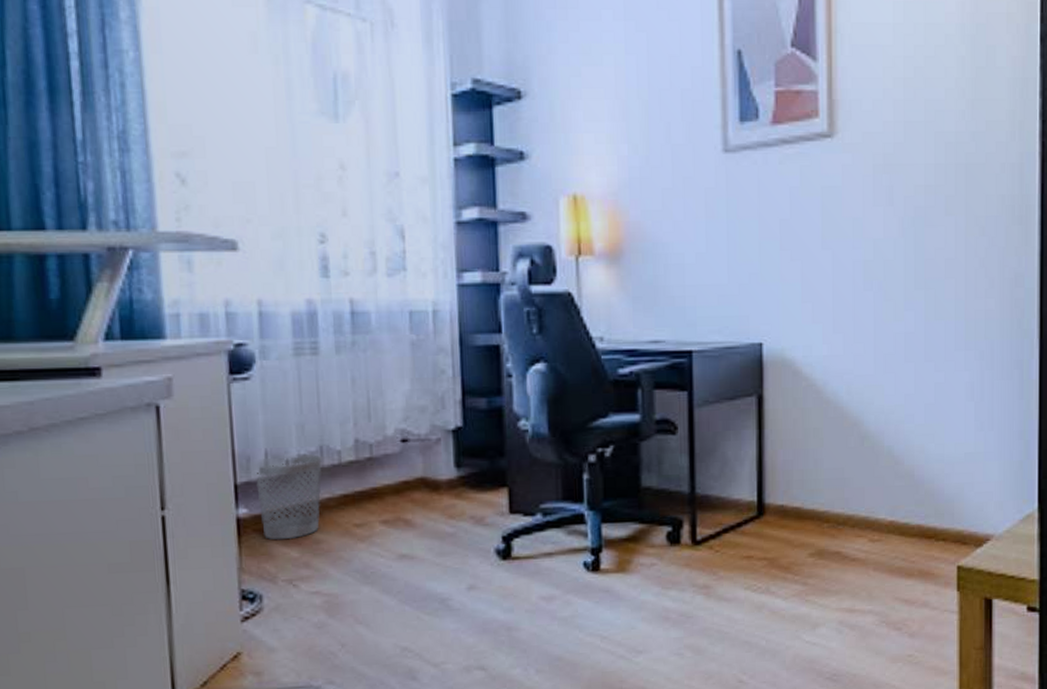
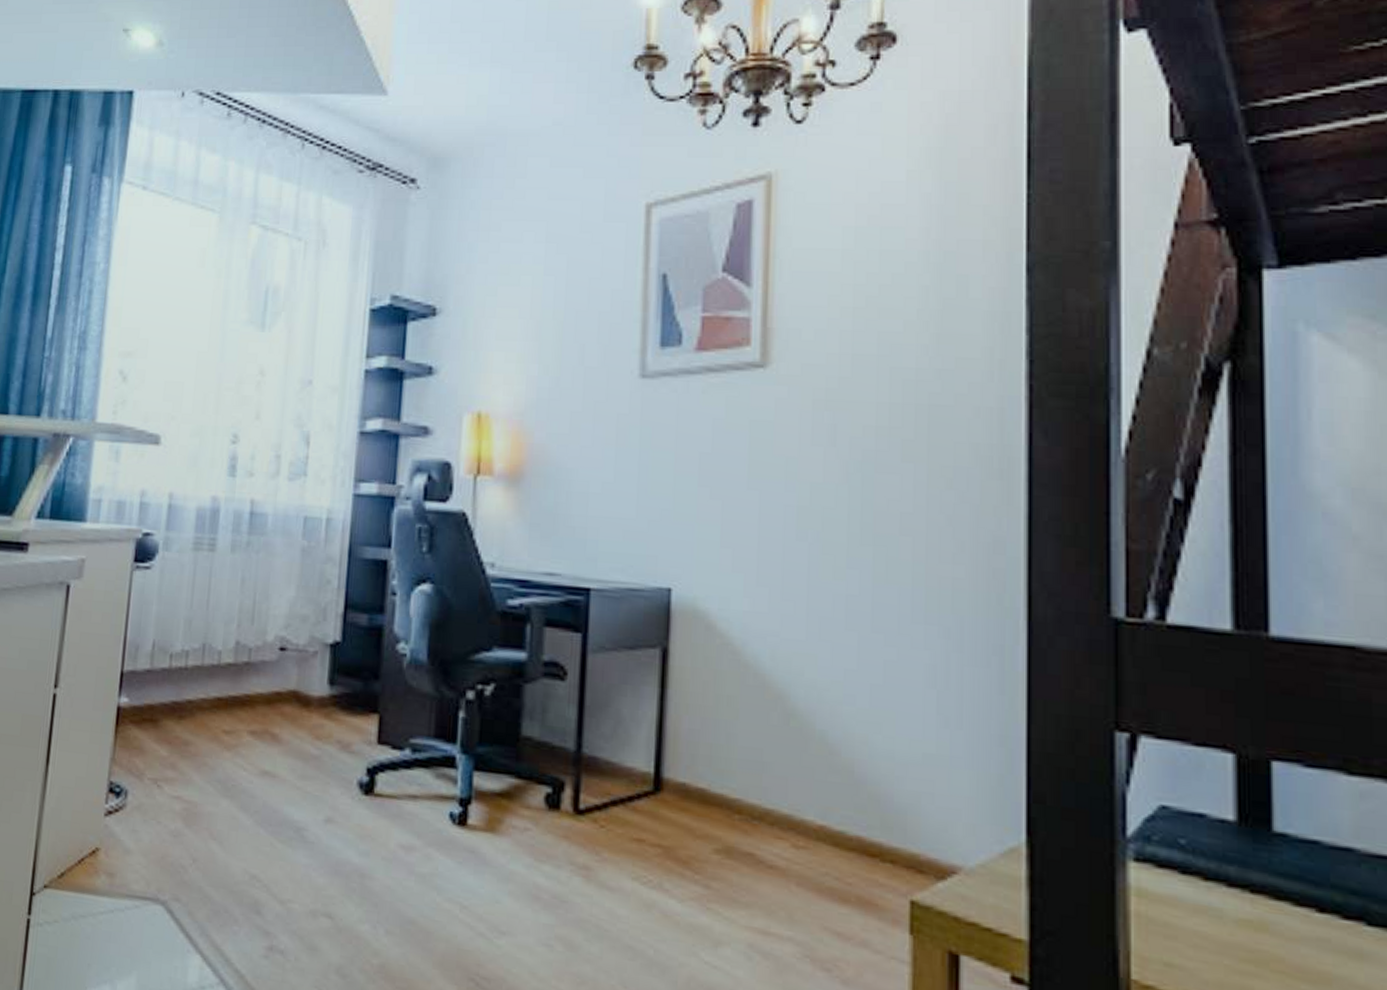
wastebasket: present [256,454,322,540] -> none [139,650,203,737]

